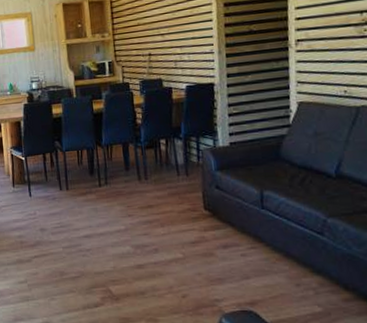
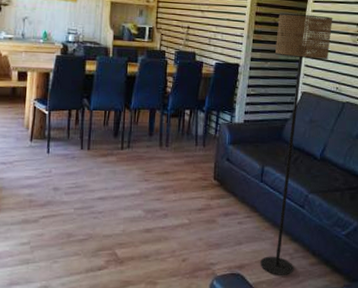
floor lamp: none [253,10,327,313] -> present [260,13,333,275]

